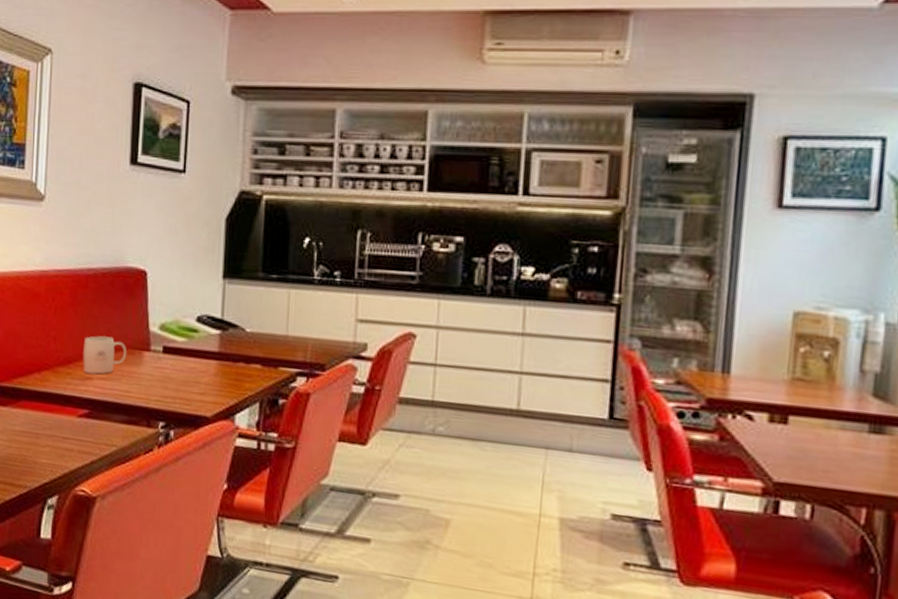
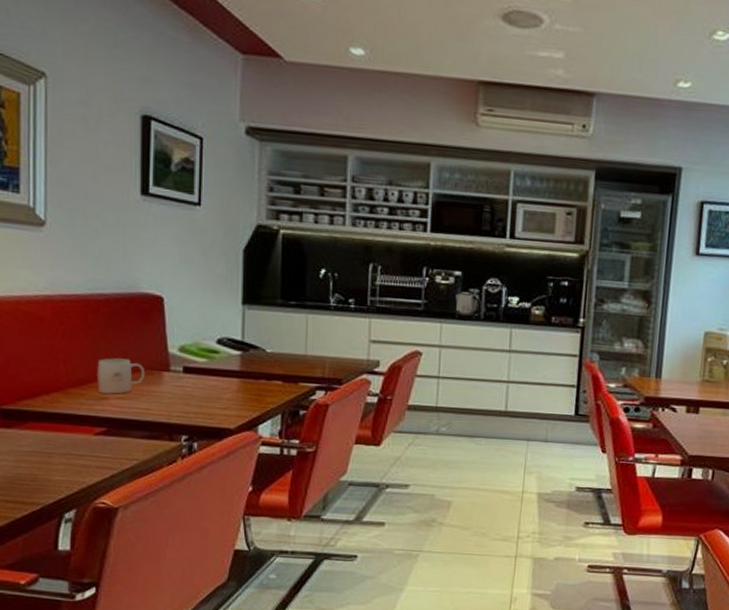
kettle: none [456,261,488,297] -> present [456,292,481,321]

